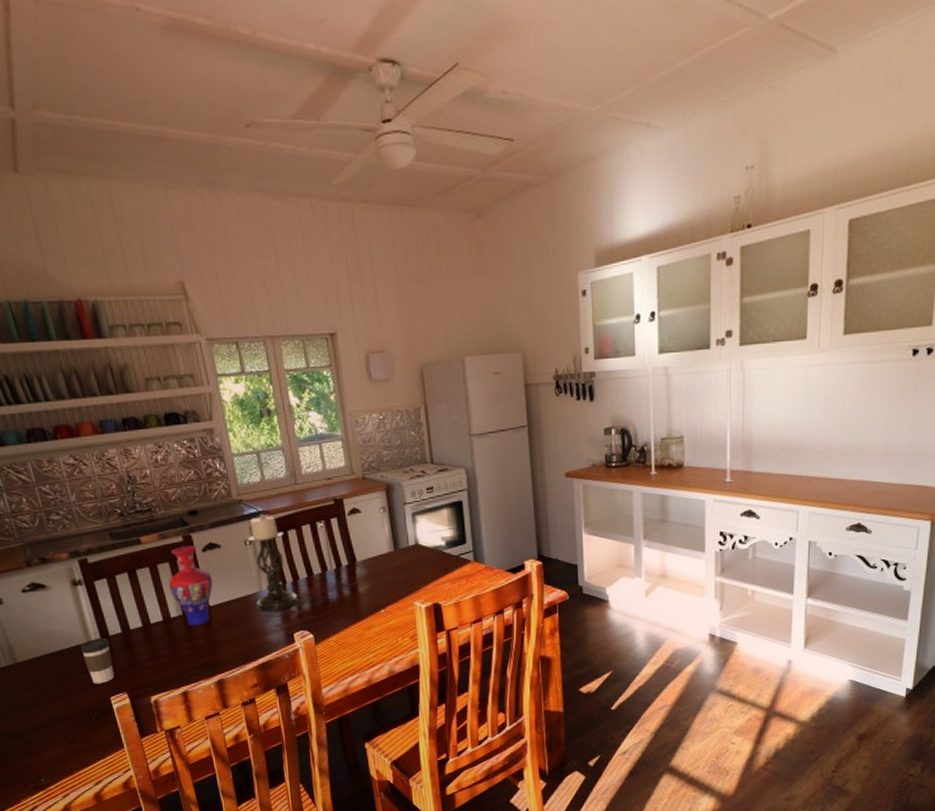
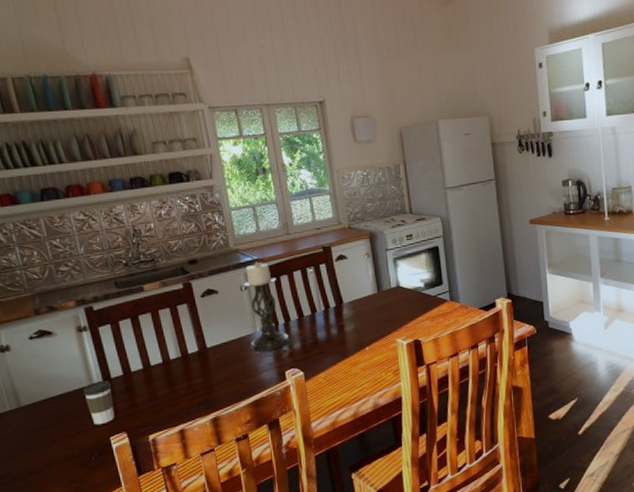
vase: present [168,546,213,627] -> none [168,292,210,367]

